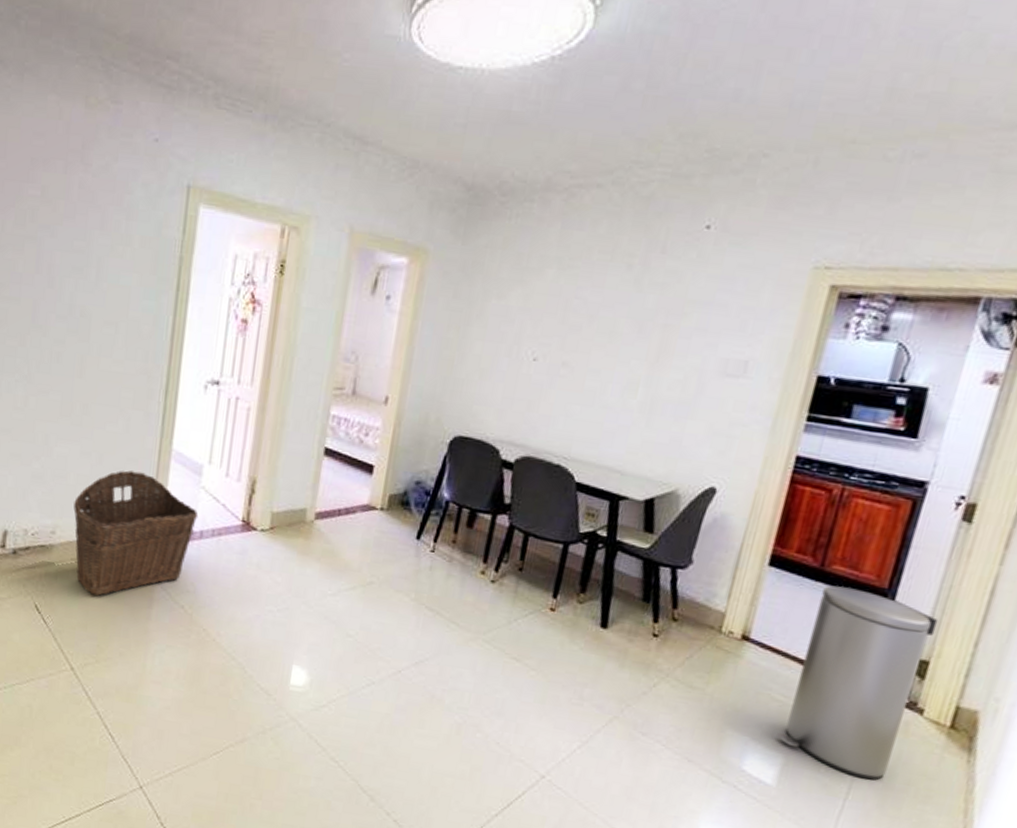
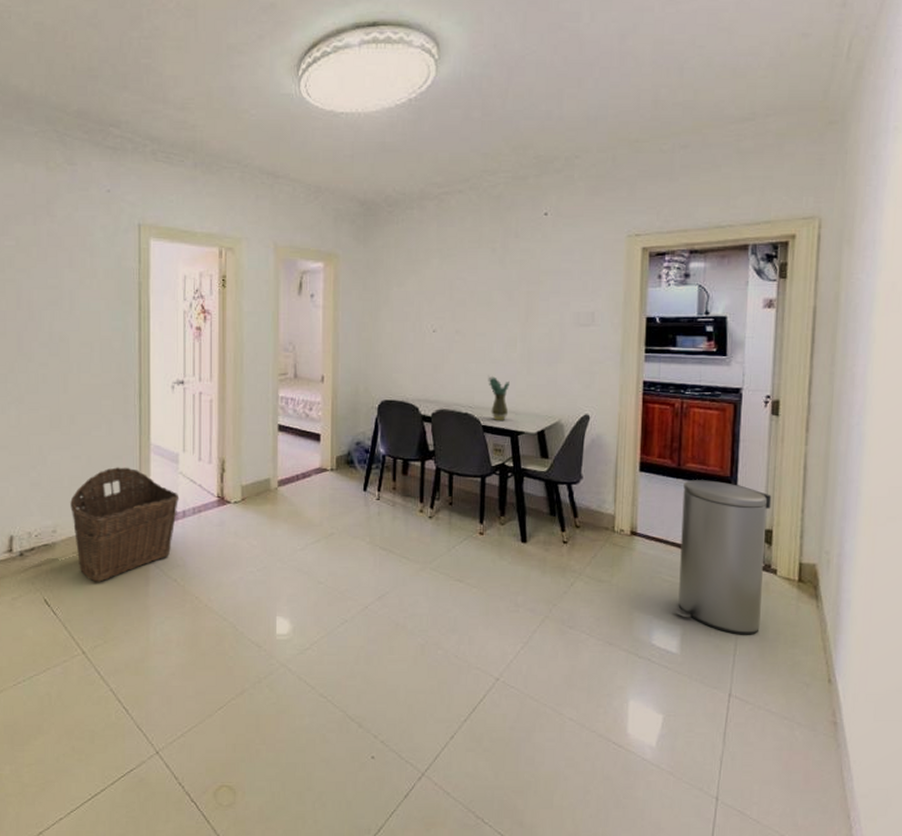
vase: none [589,424,621,480] -> present [488,377,510,420]

